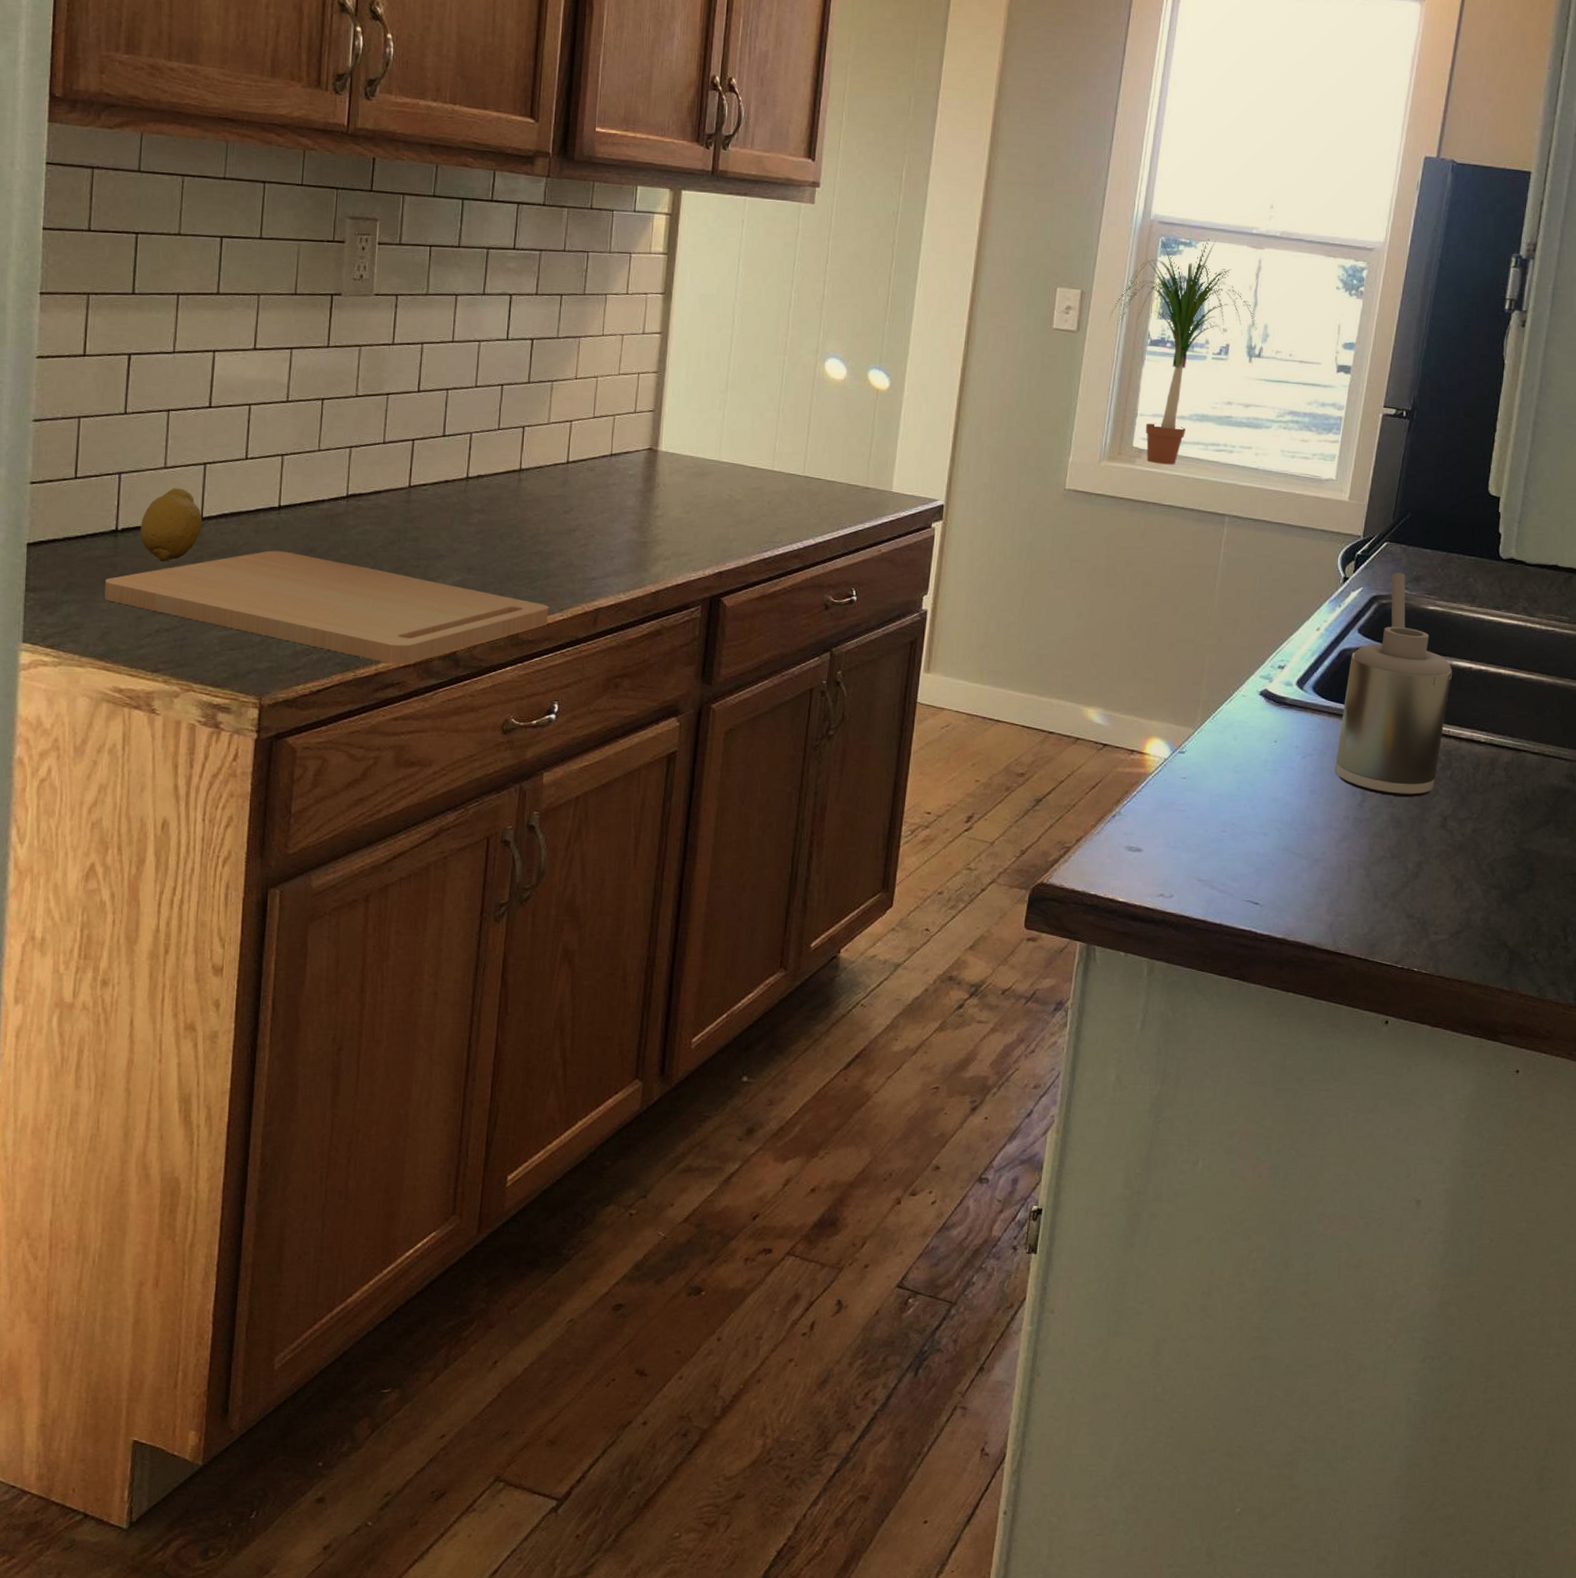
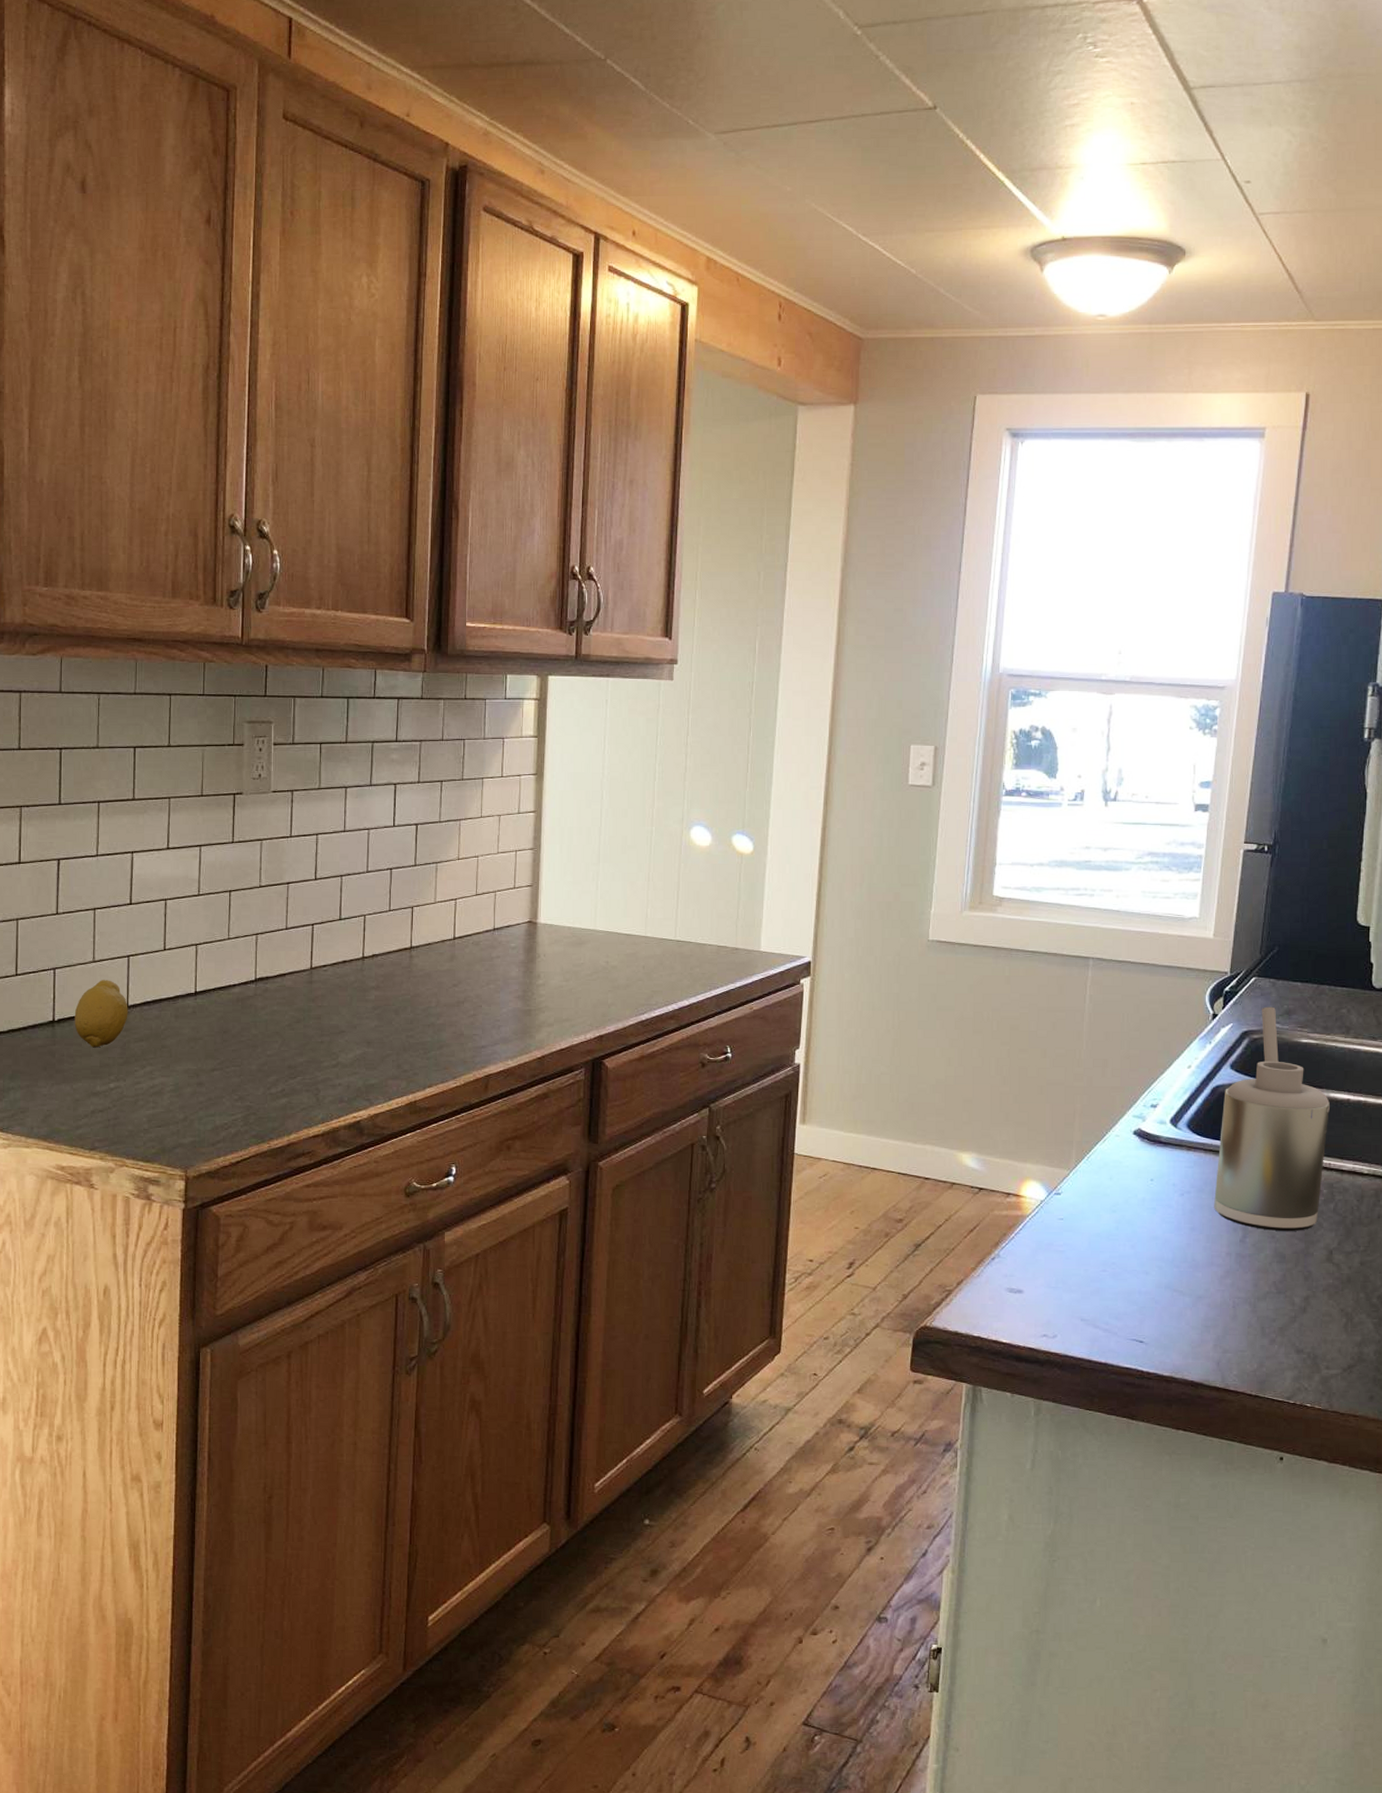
cutting board: present [105,550,548,664] -> none [46,1033,442,1134]
potted plant: present [1109,238,1258,465] -> none [964,688,1112,911]

